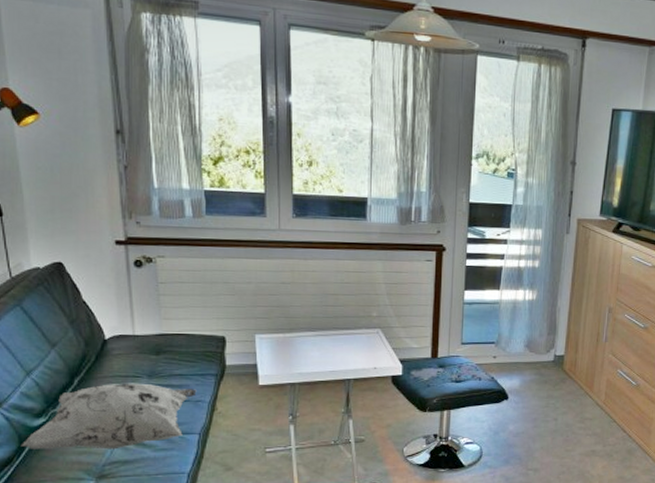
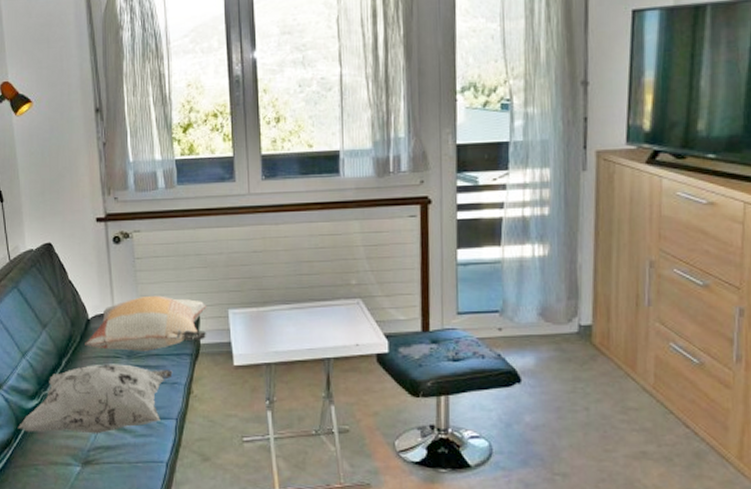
decorative pillow: none [101,319,233,372] -> present [85,295,207,351]

